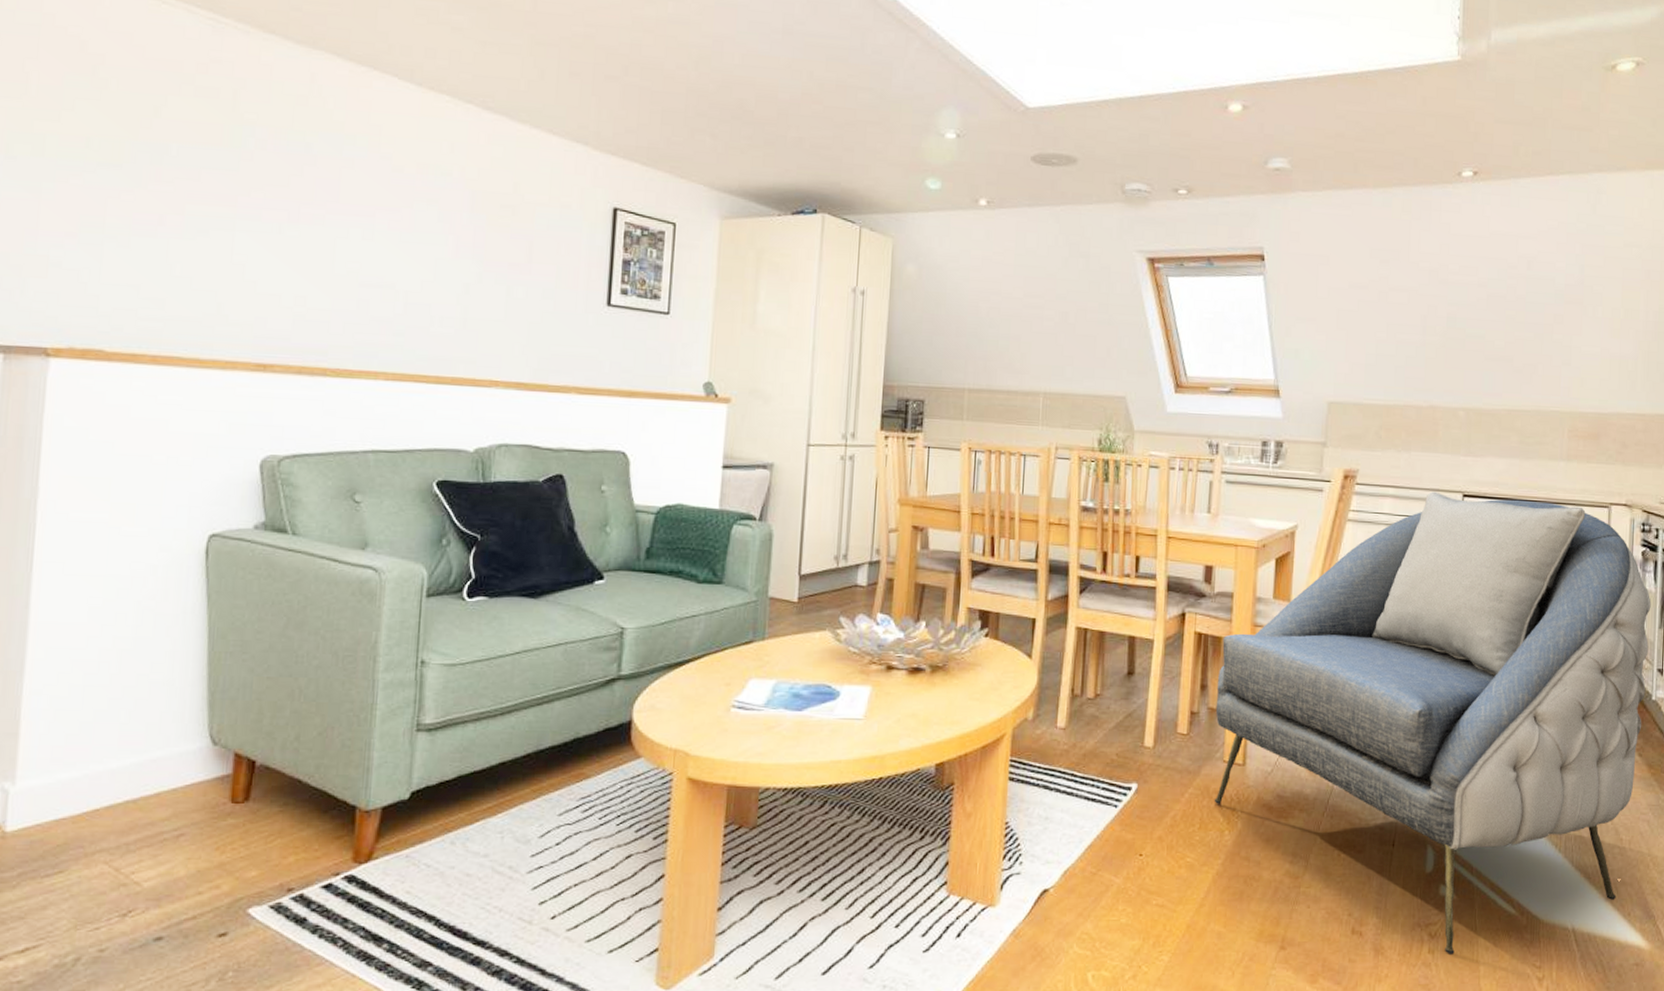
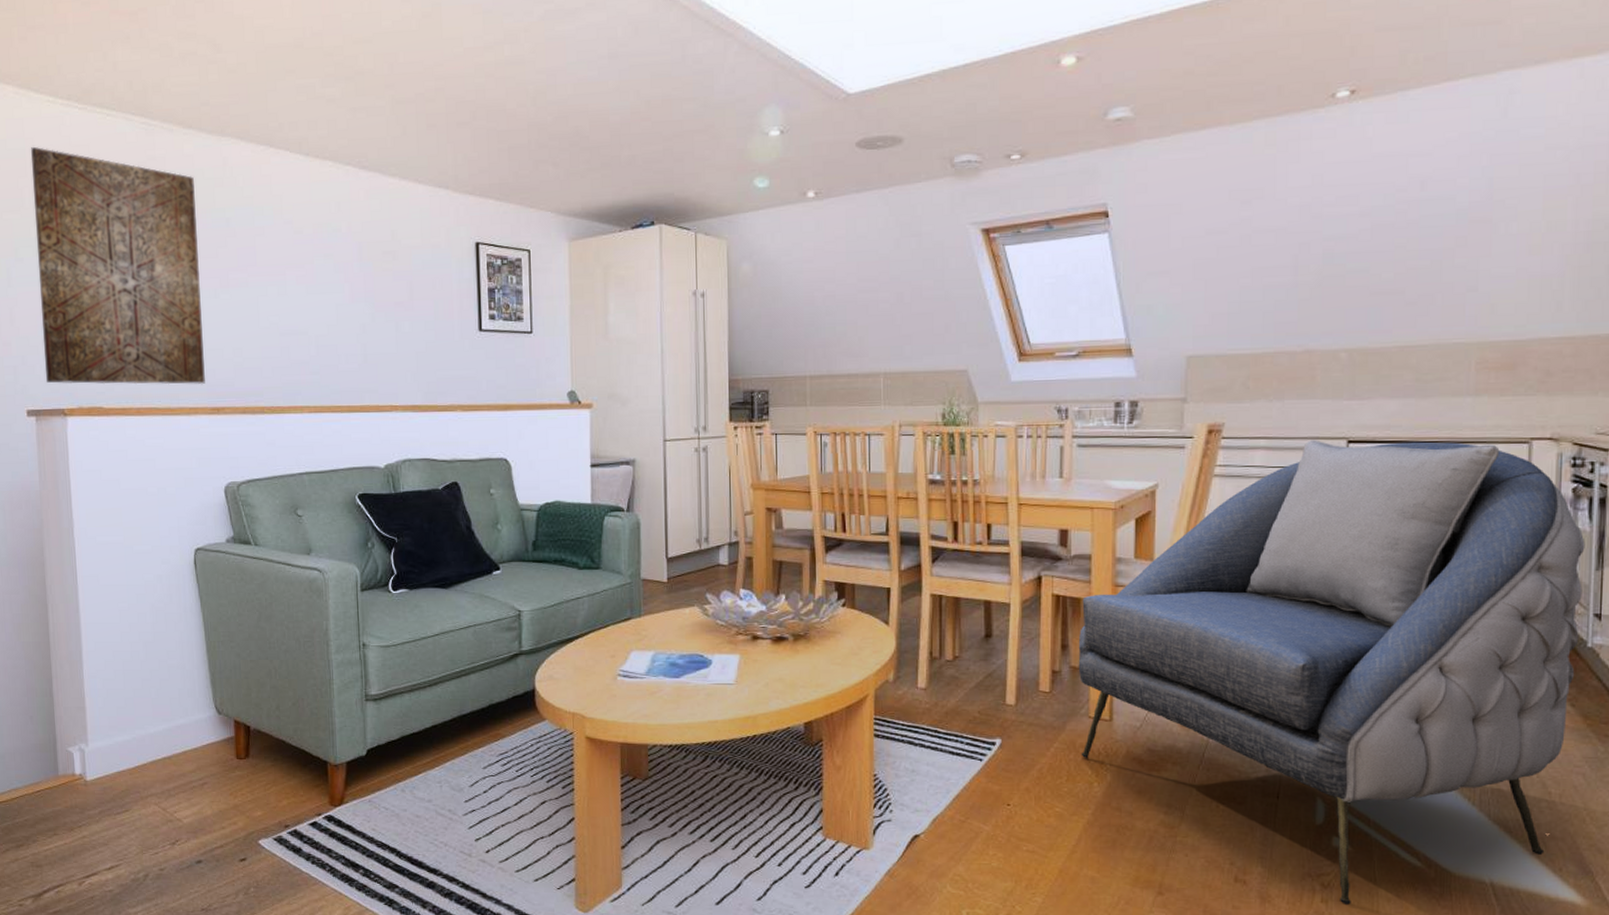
wall art: none [25,24,270,335] -> present [30,146,205,385]

